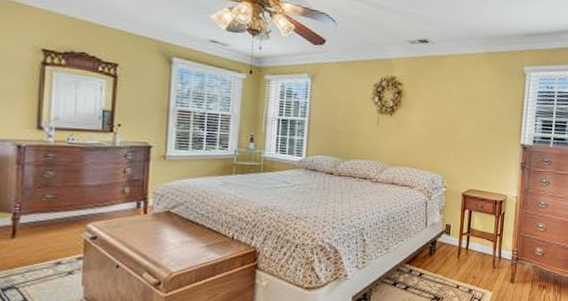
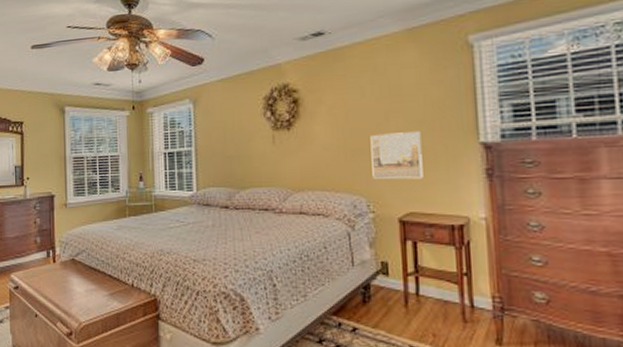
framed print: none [449,129,485,166] -> present [370,131,423,180]

